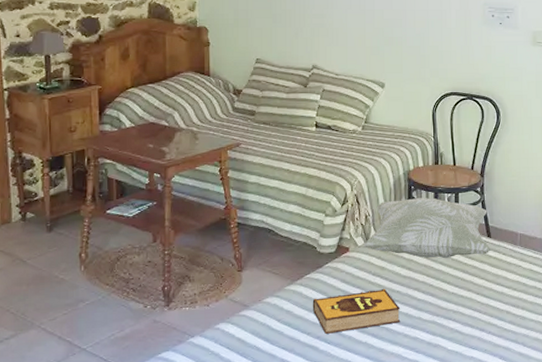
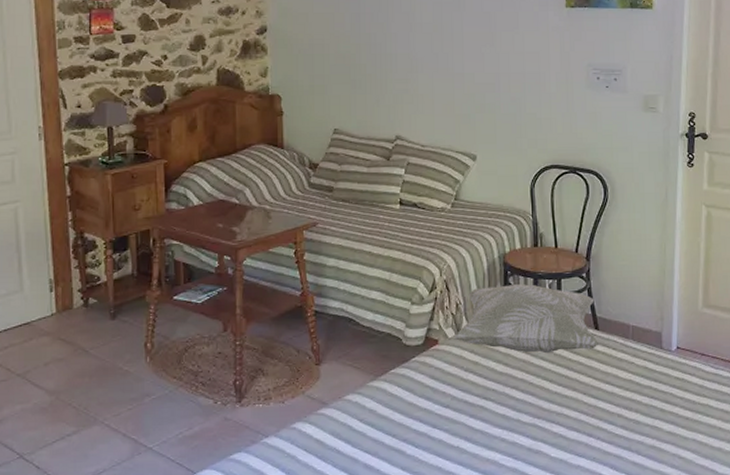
hardback book: present [312,288,401,334] -> none [398,386,497,436]

